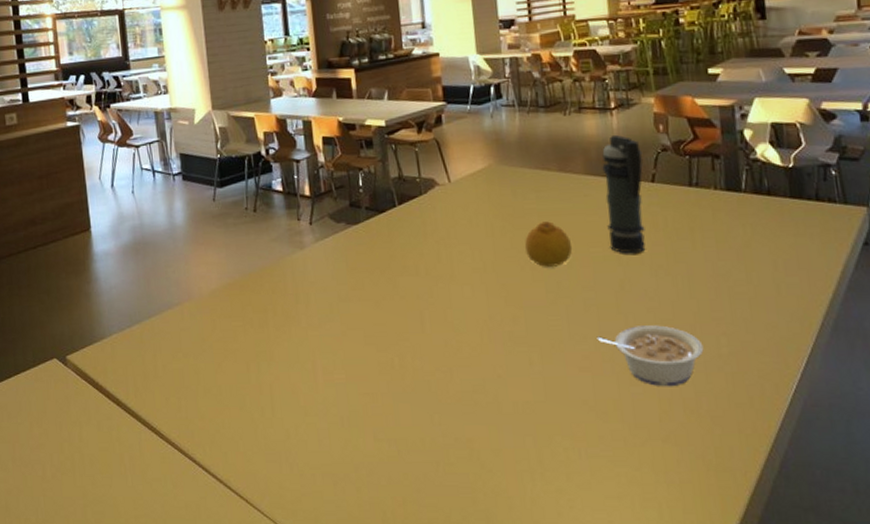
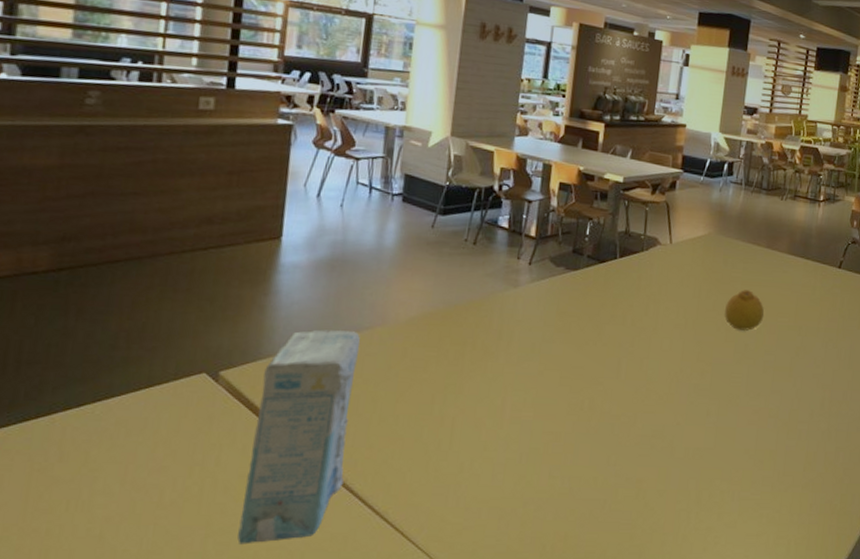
napkin: none [101,309,186,513] -> present [237,329,360,545]
legume: present [596,325,704,387] -> none [768,388,850,442]
smoke grenade: present [602,135,646,254] -> none [795,224,837,327]

